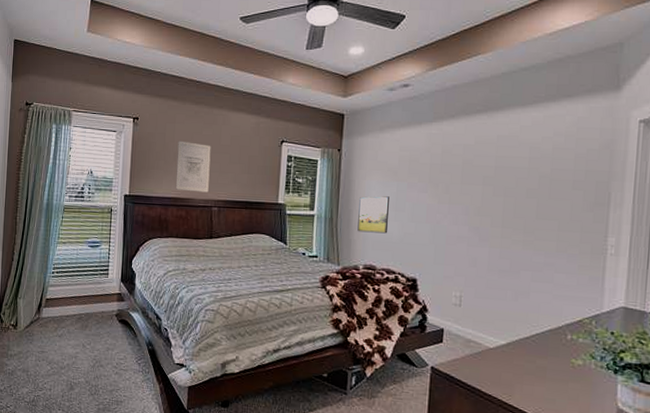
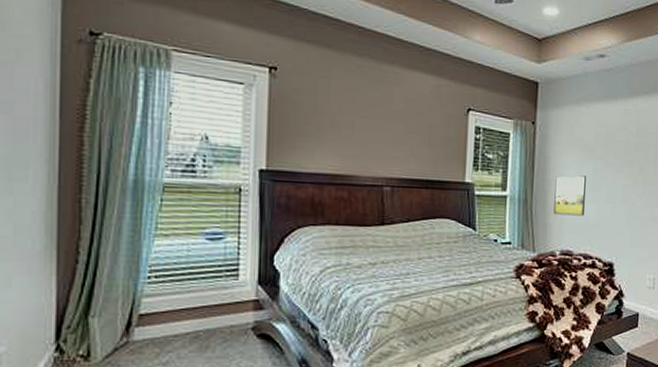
wall art: present [175,140,211,193] -> none [333,101,380,169]

